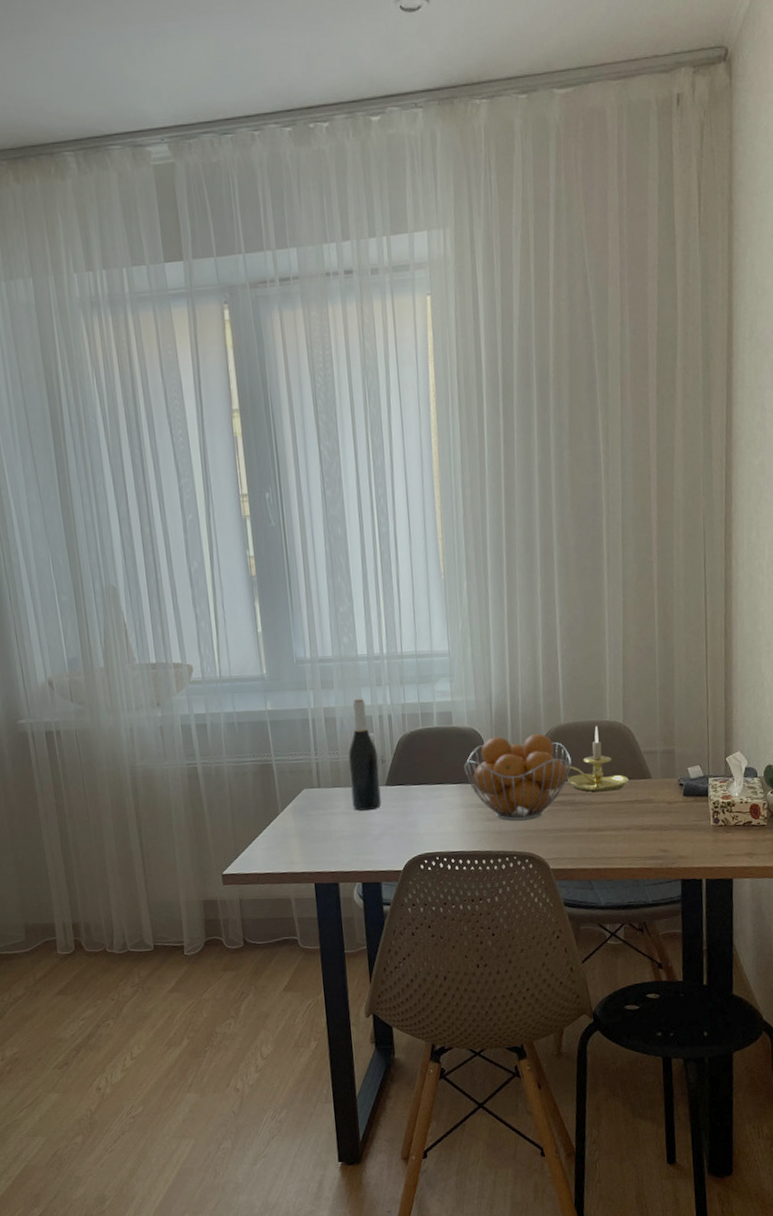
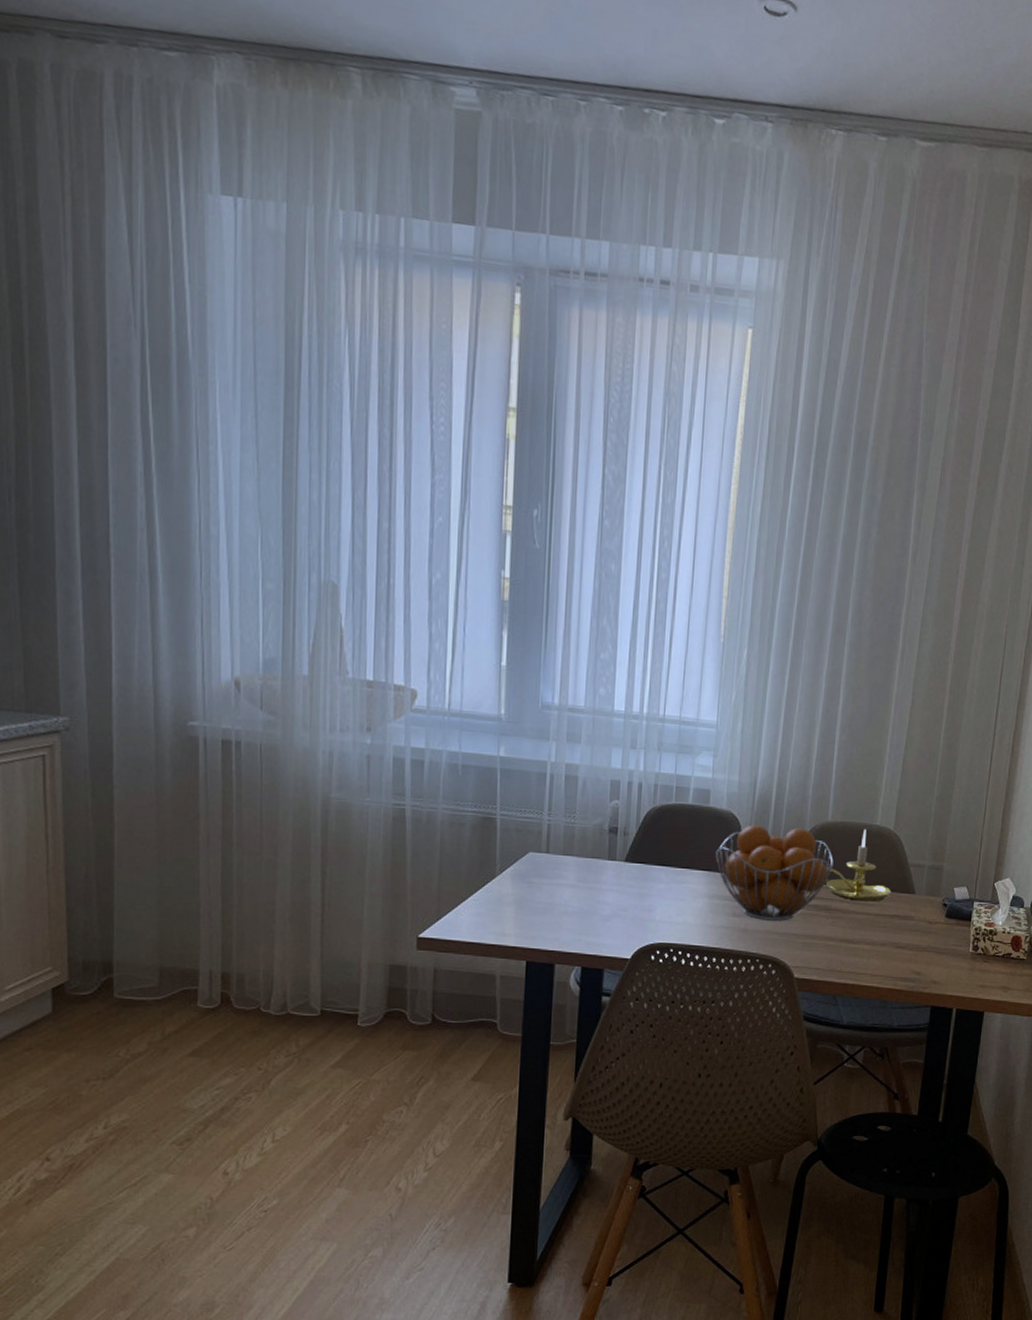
wine bottle: present [348,698,382,811] -> none [583,759,621,887]

